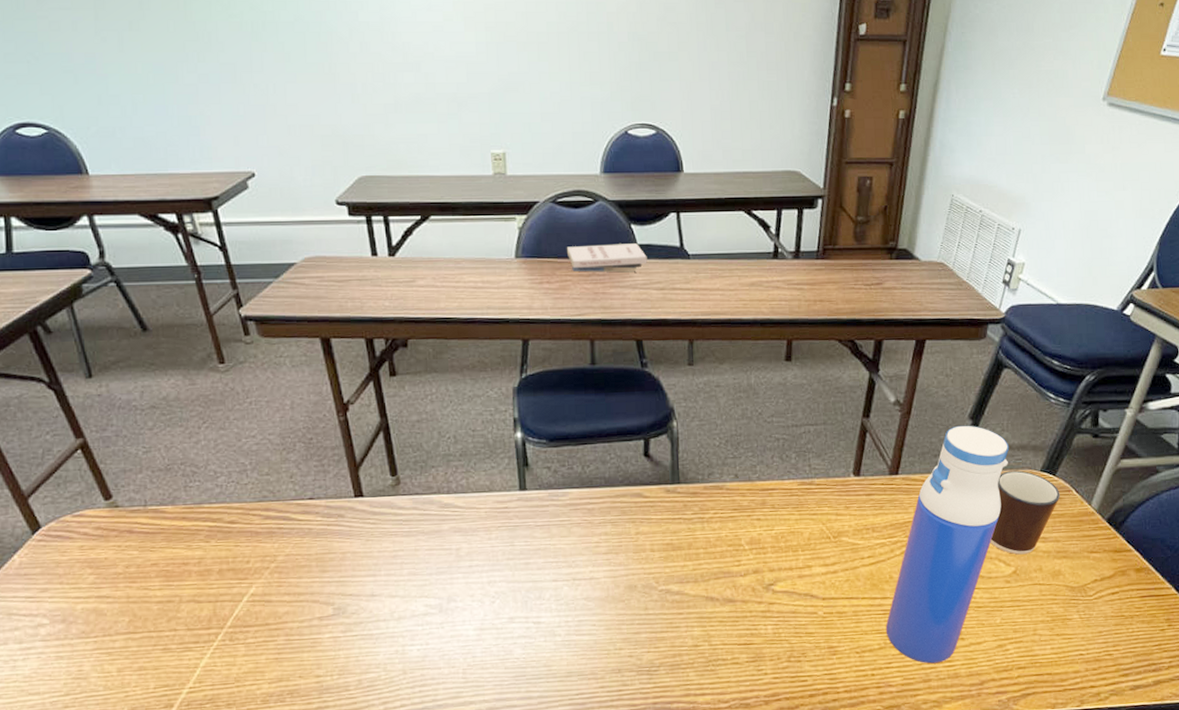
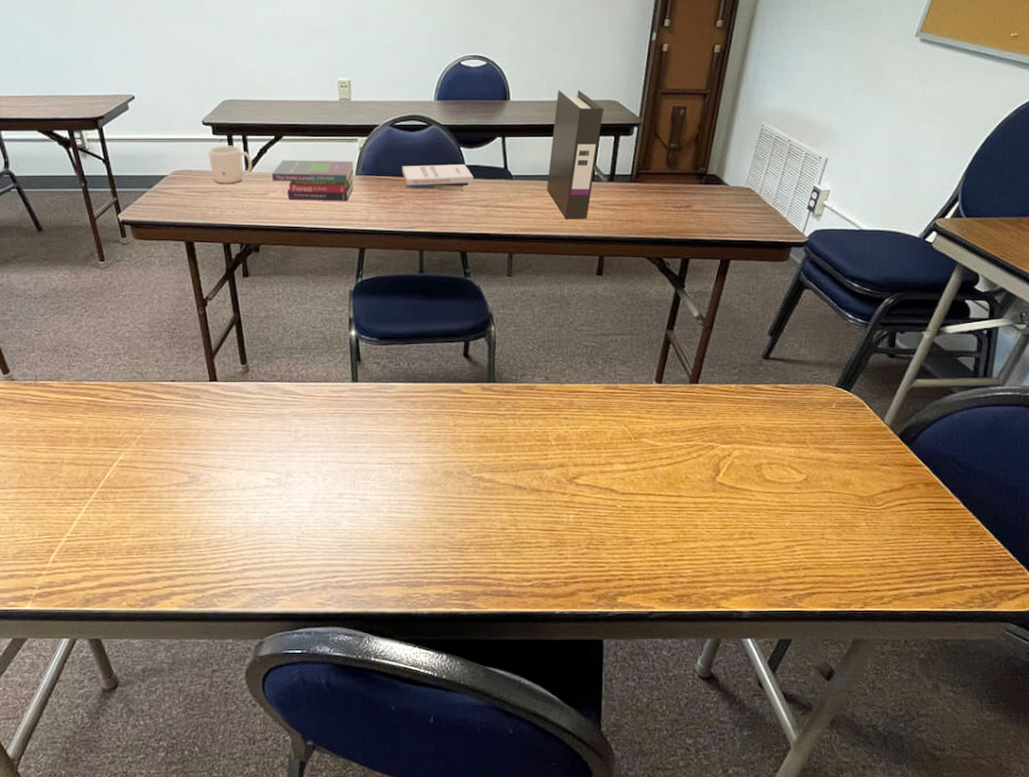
mug: none [344,227,397,271] -> present [208,145,253,184]
books: none [418,242,513,288] -> present [271,160,354,201]
binder: none [727,160,786,301] -> present [546,90,604,219]
water bottle: present [885,425,1010,664] -> none [679,340,806,559]
mug: present [990,470,1060,555] -> none [784,385,854,464]

